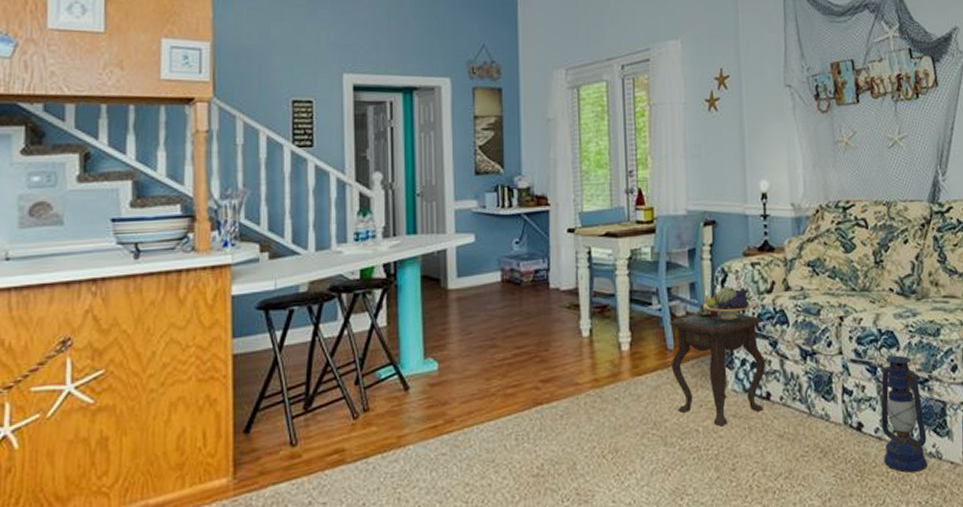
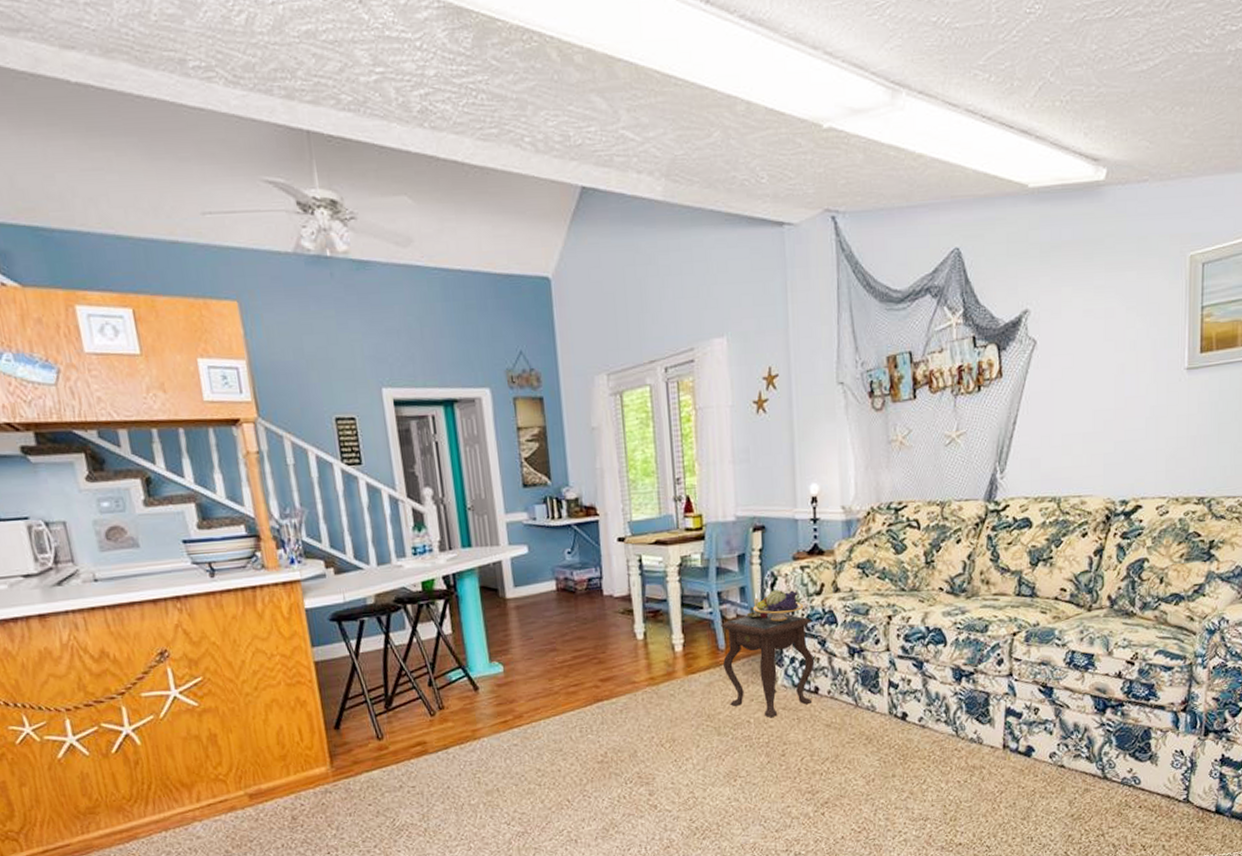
lantern: present [880,345,928,473] -> none [925,641,969,756]

